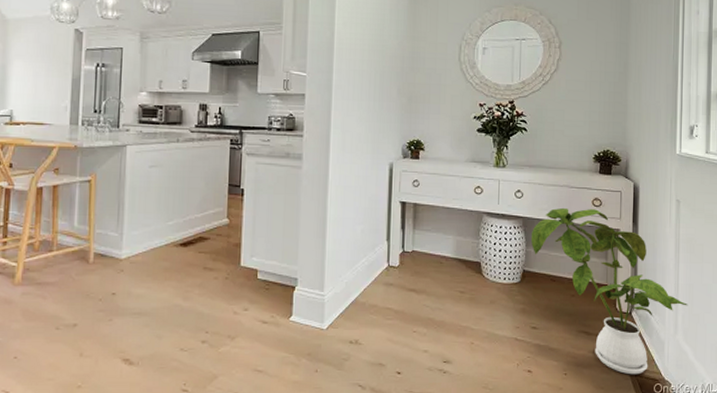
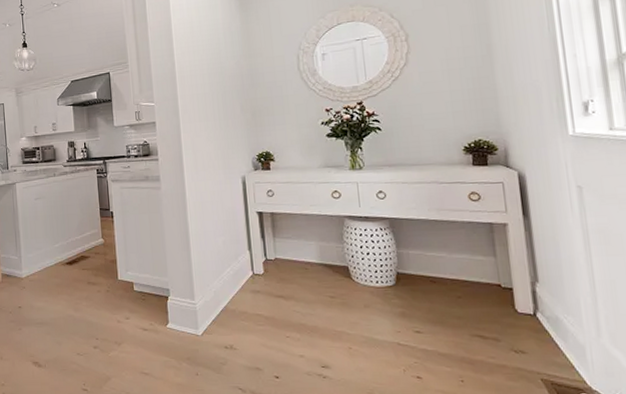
house plant: present [530,207,689,375] -> none [401,204,612,383]

